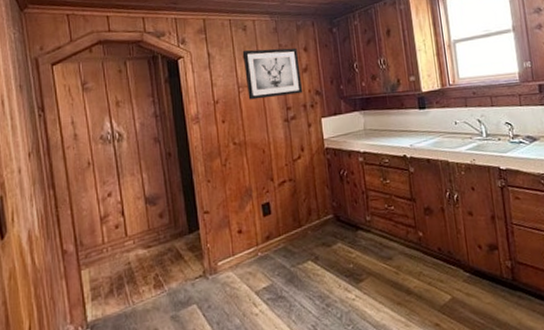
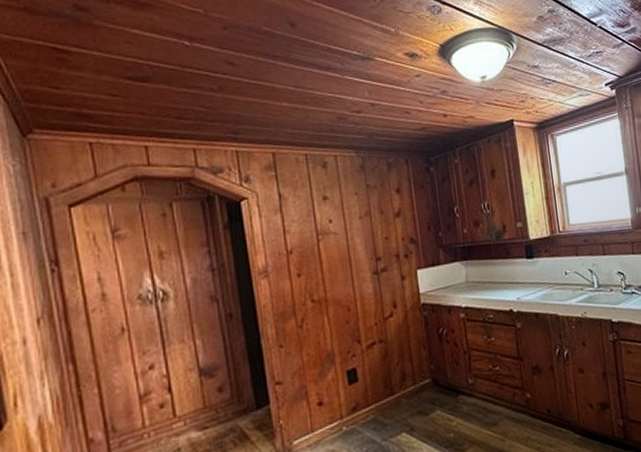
wall art: present [242,47,303,100] -> none [321,188,396,250]

